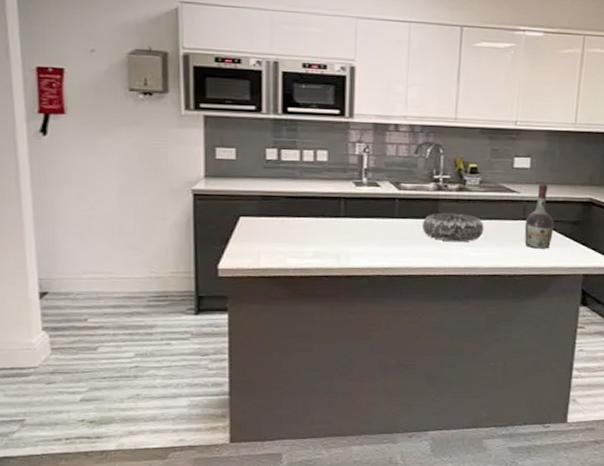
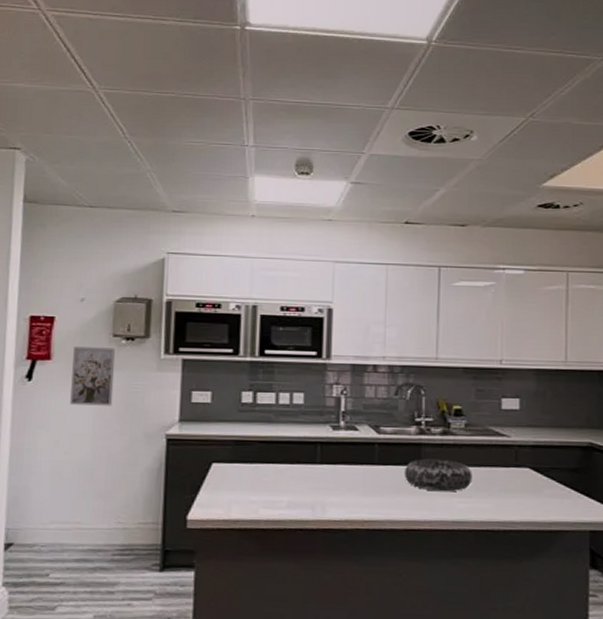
wall art: none [87,100,135,162] -> present [70,347,116,406]
cognac bottle: present [524,183,555,249] -> none [518,426,552,501]

